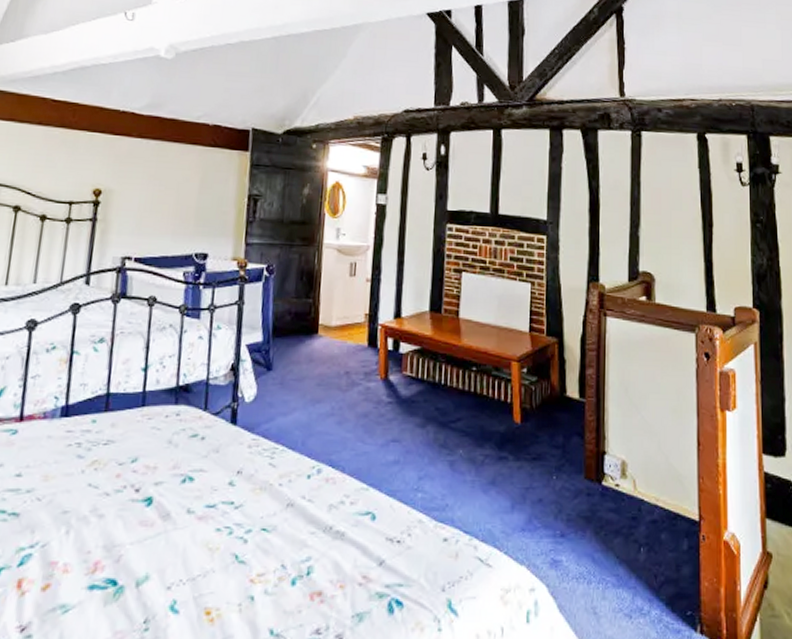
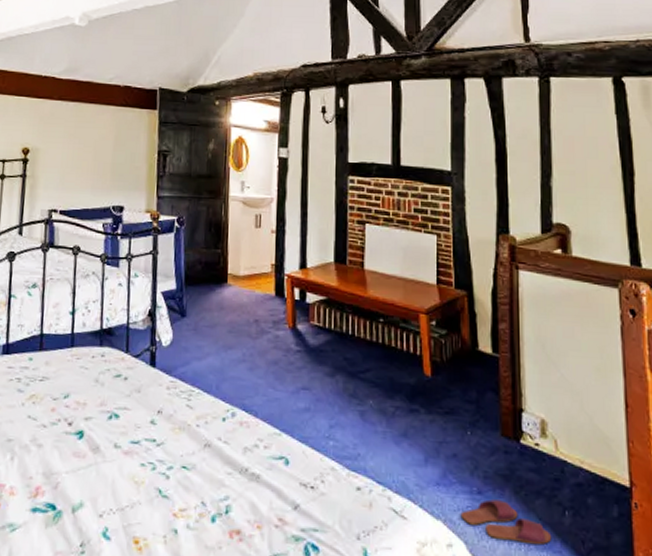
slippers: none [543,541,628,581] -> present [460,499,552,544]

